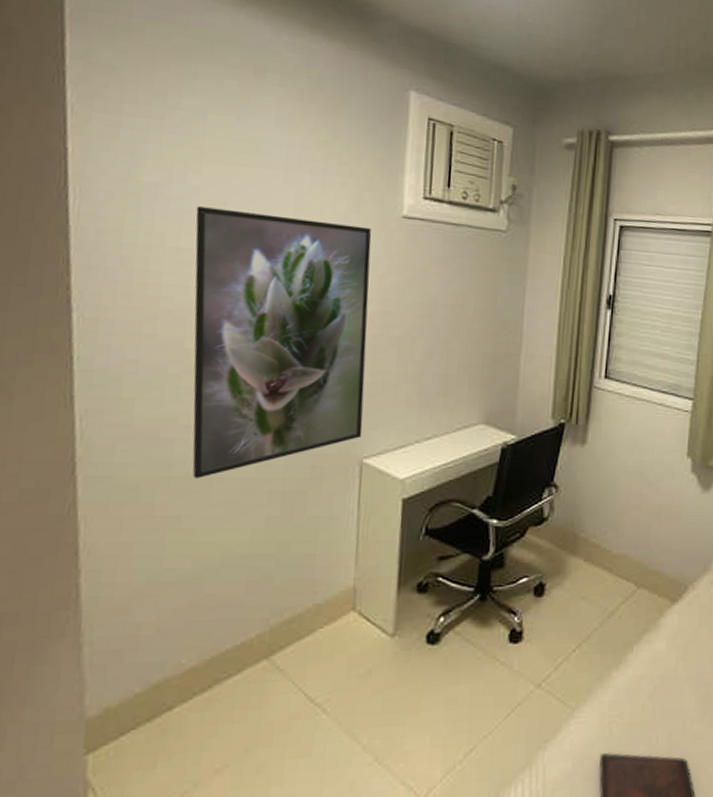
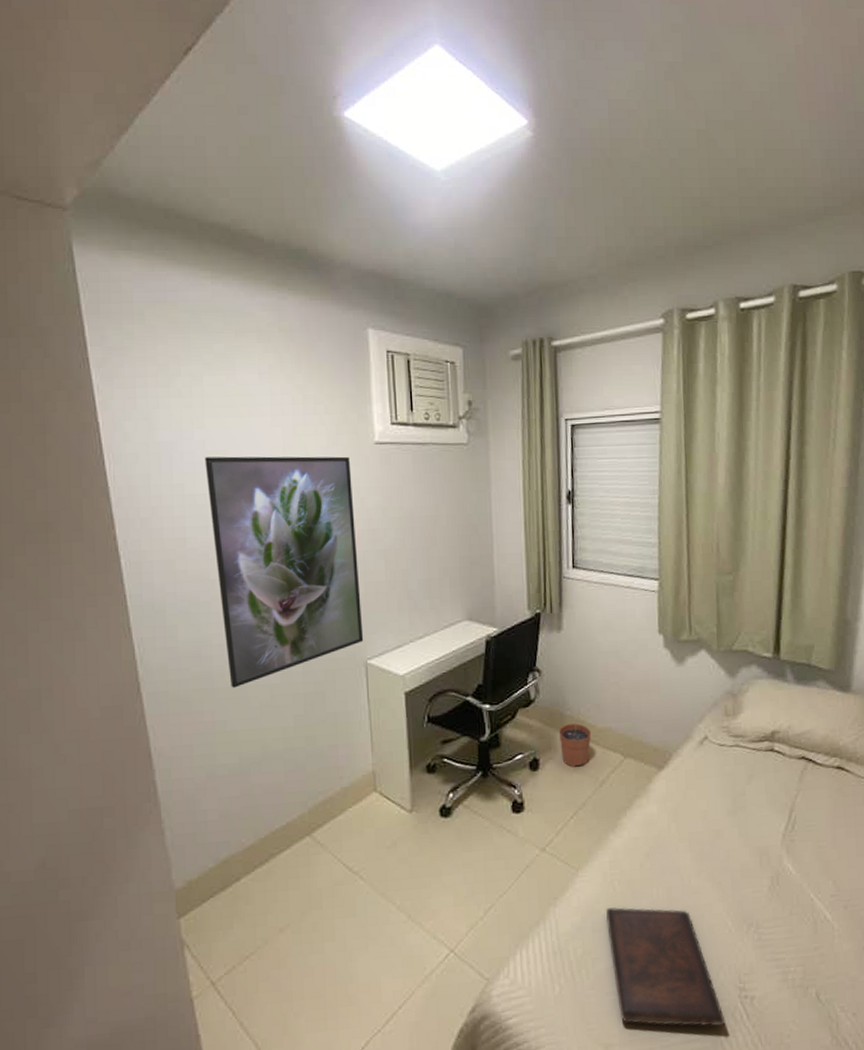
plant pot: none [570,539,606,595] -> present [558,716,592,767]

